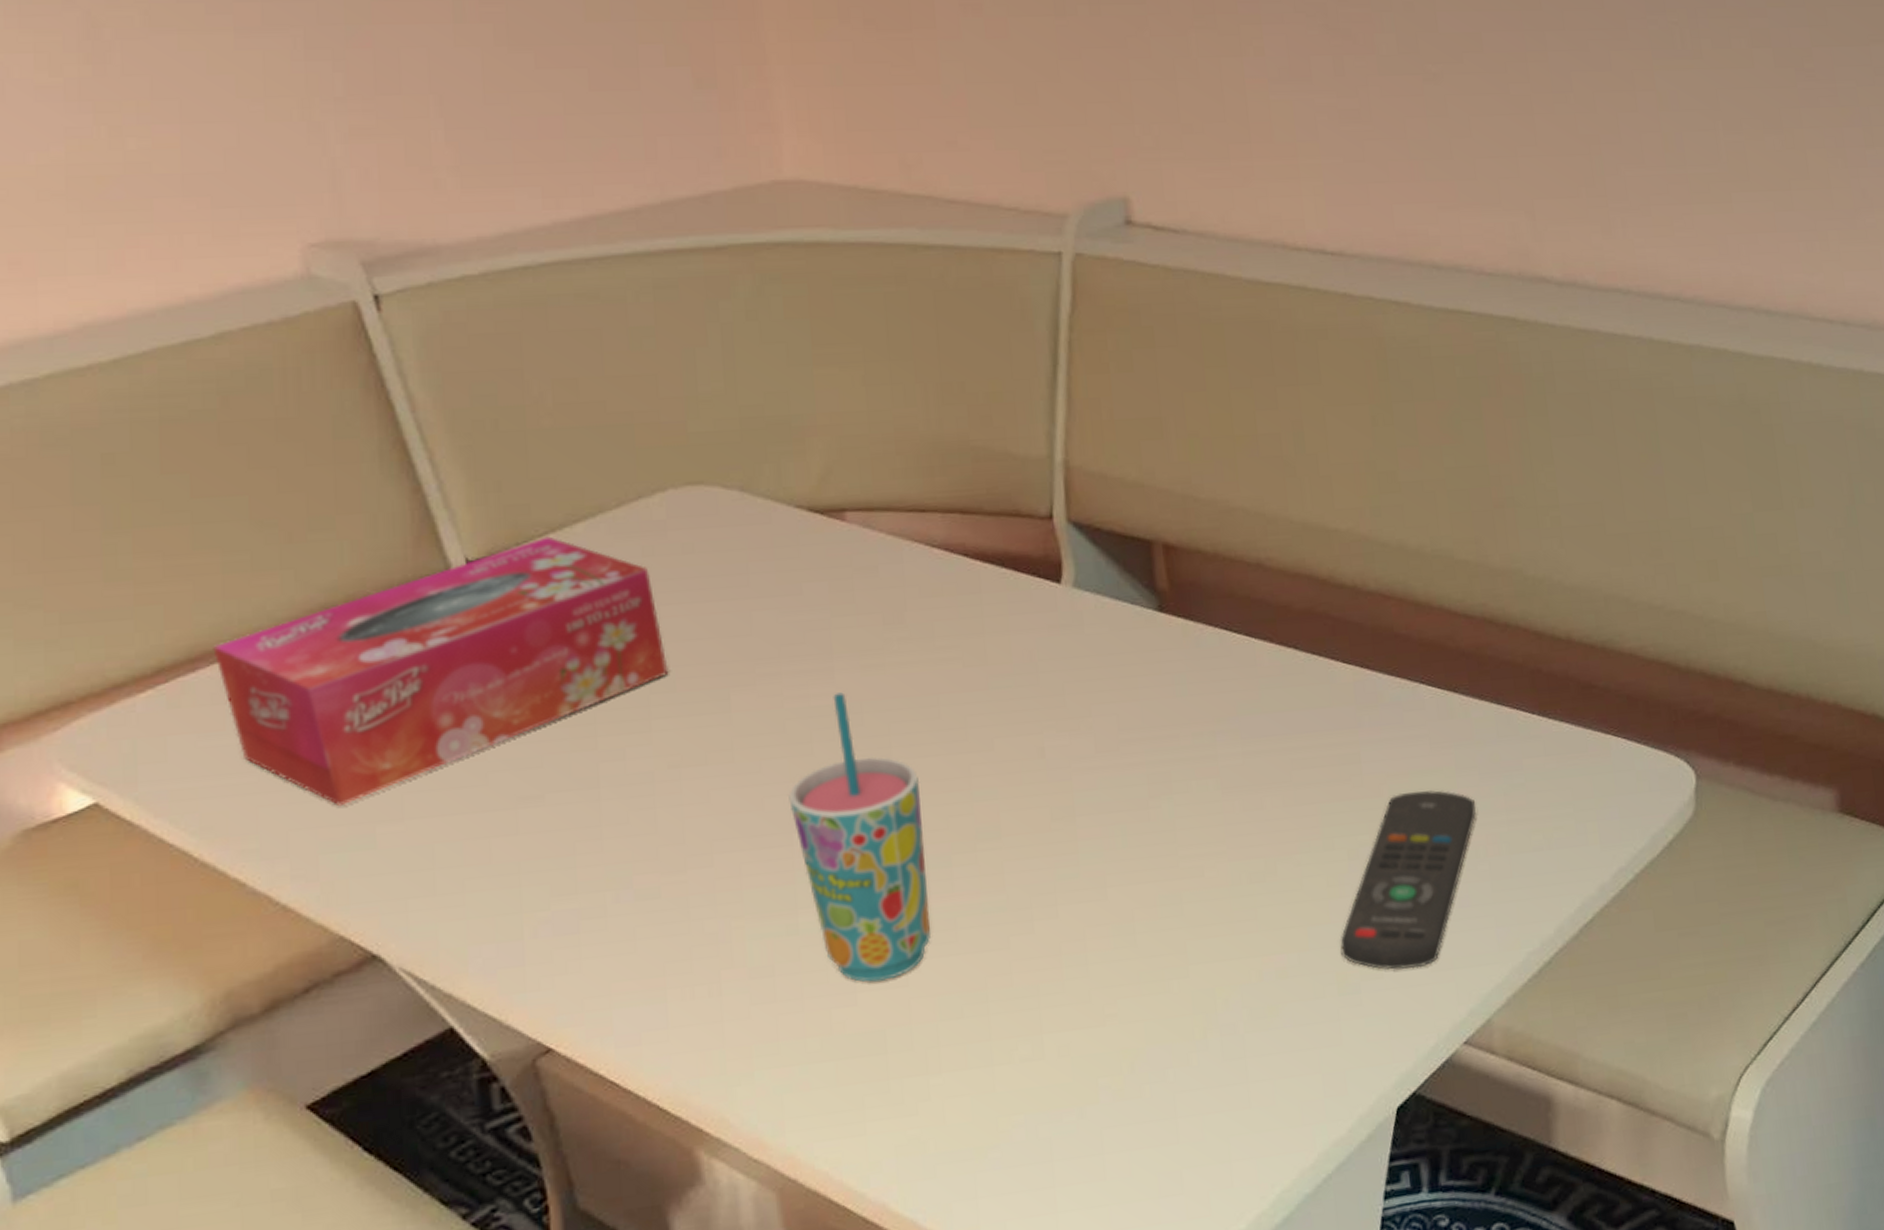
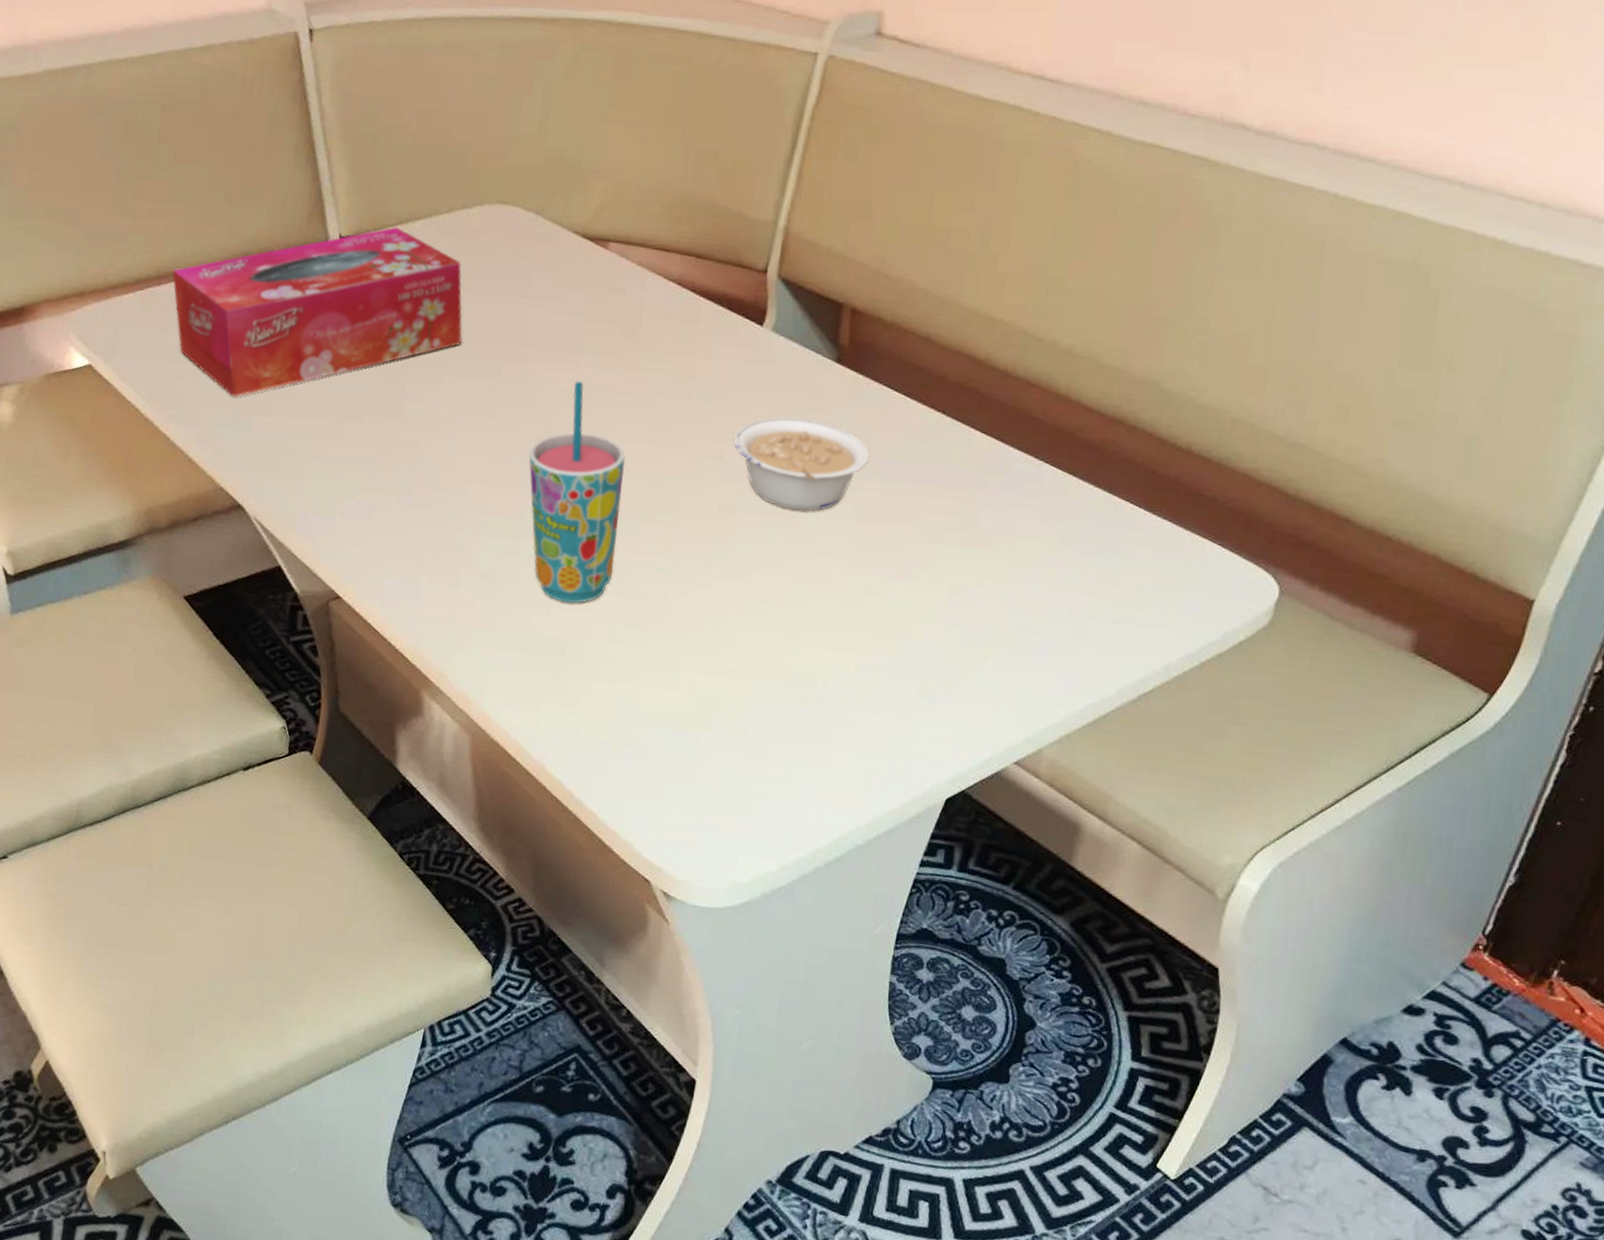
legume: none [1052,685,1221,800] -> present [733,417,869,511]
remote control: present [1340,790,1476,970] -> none [927,550,1071,694]

